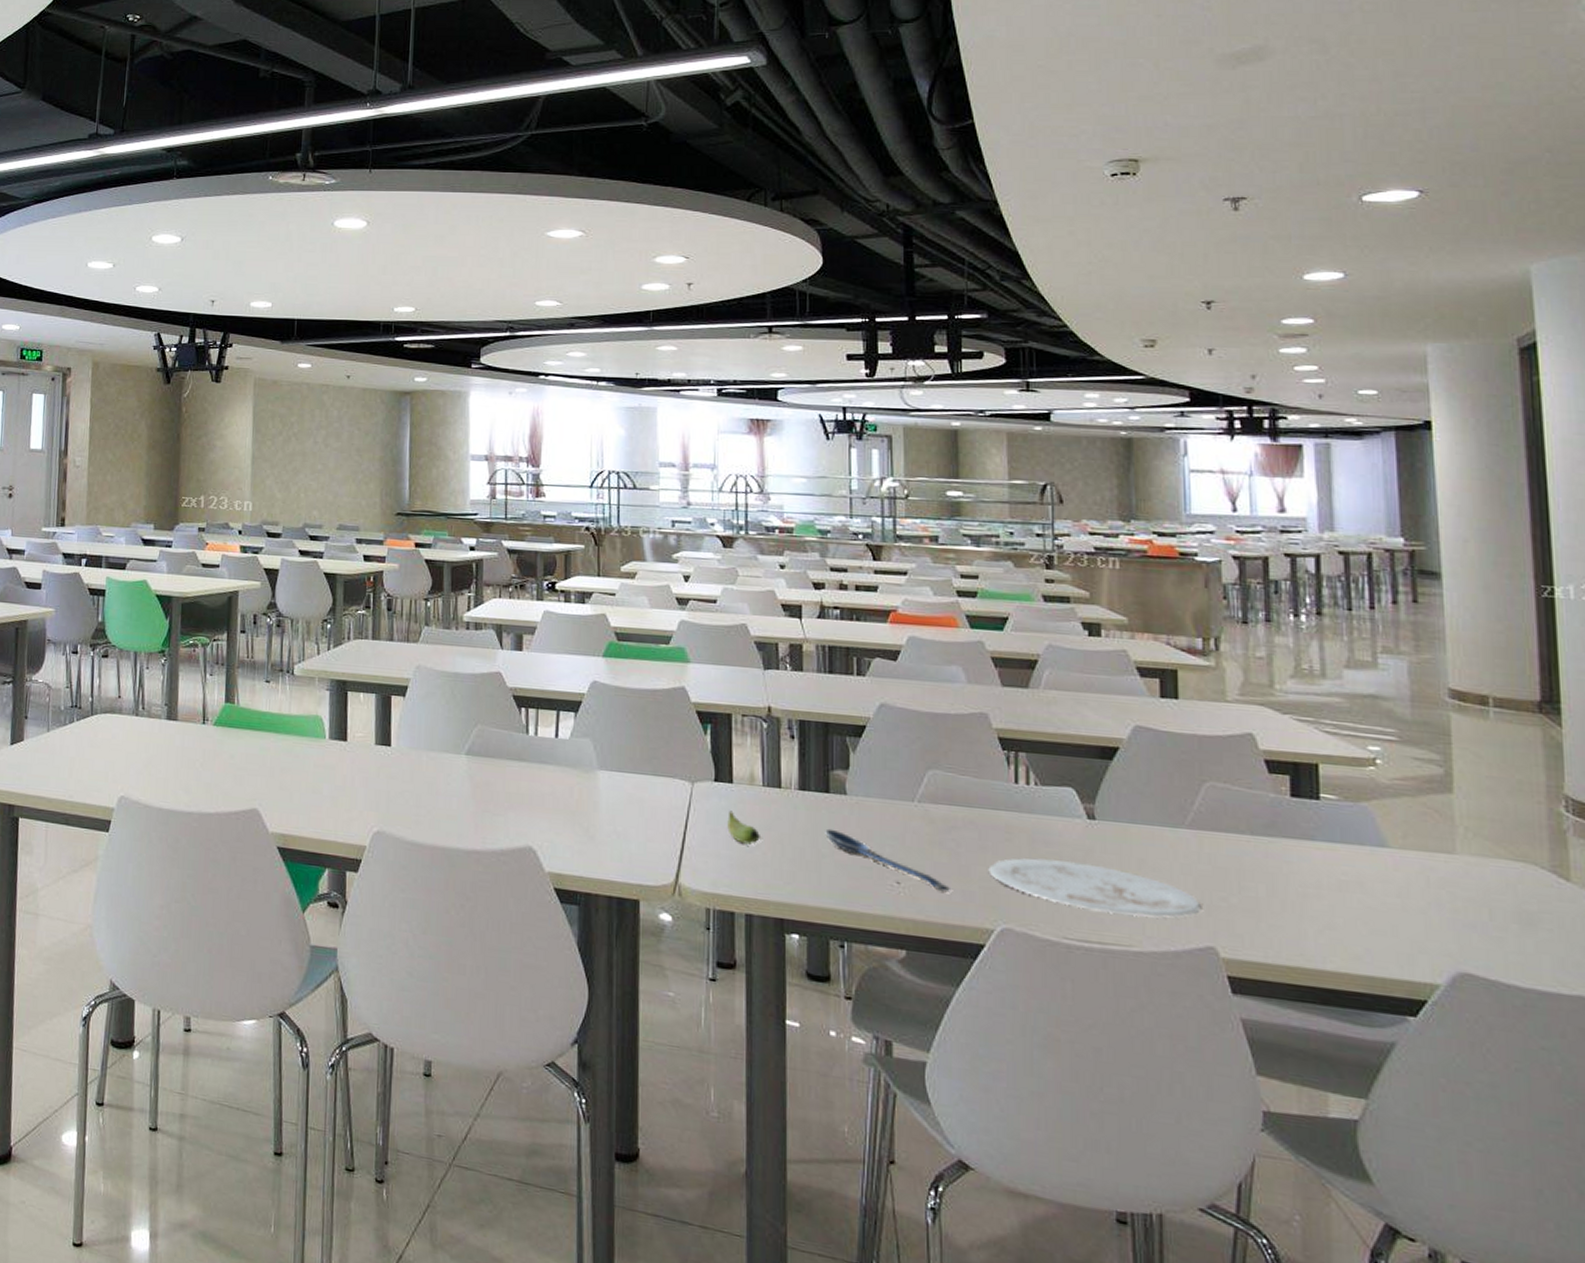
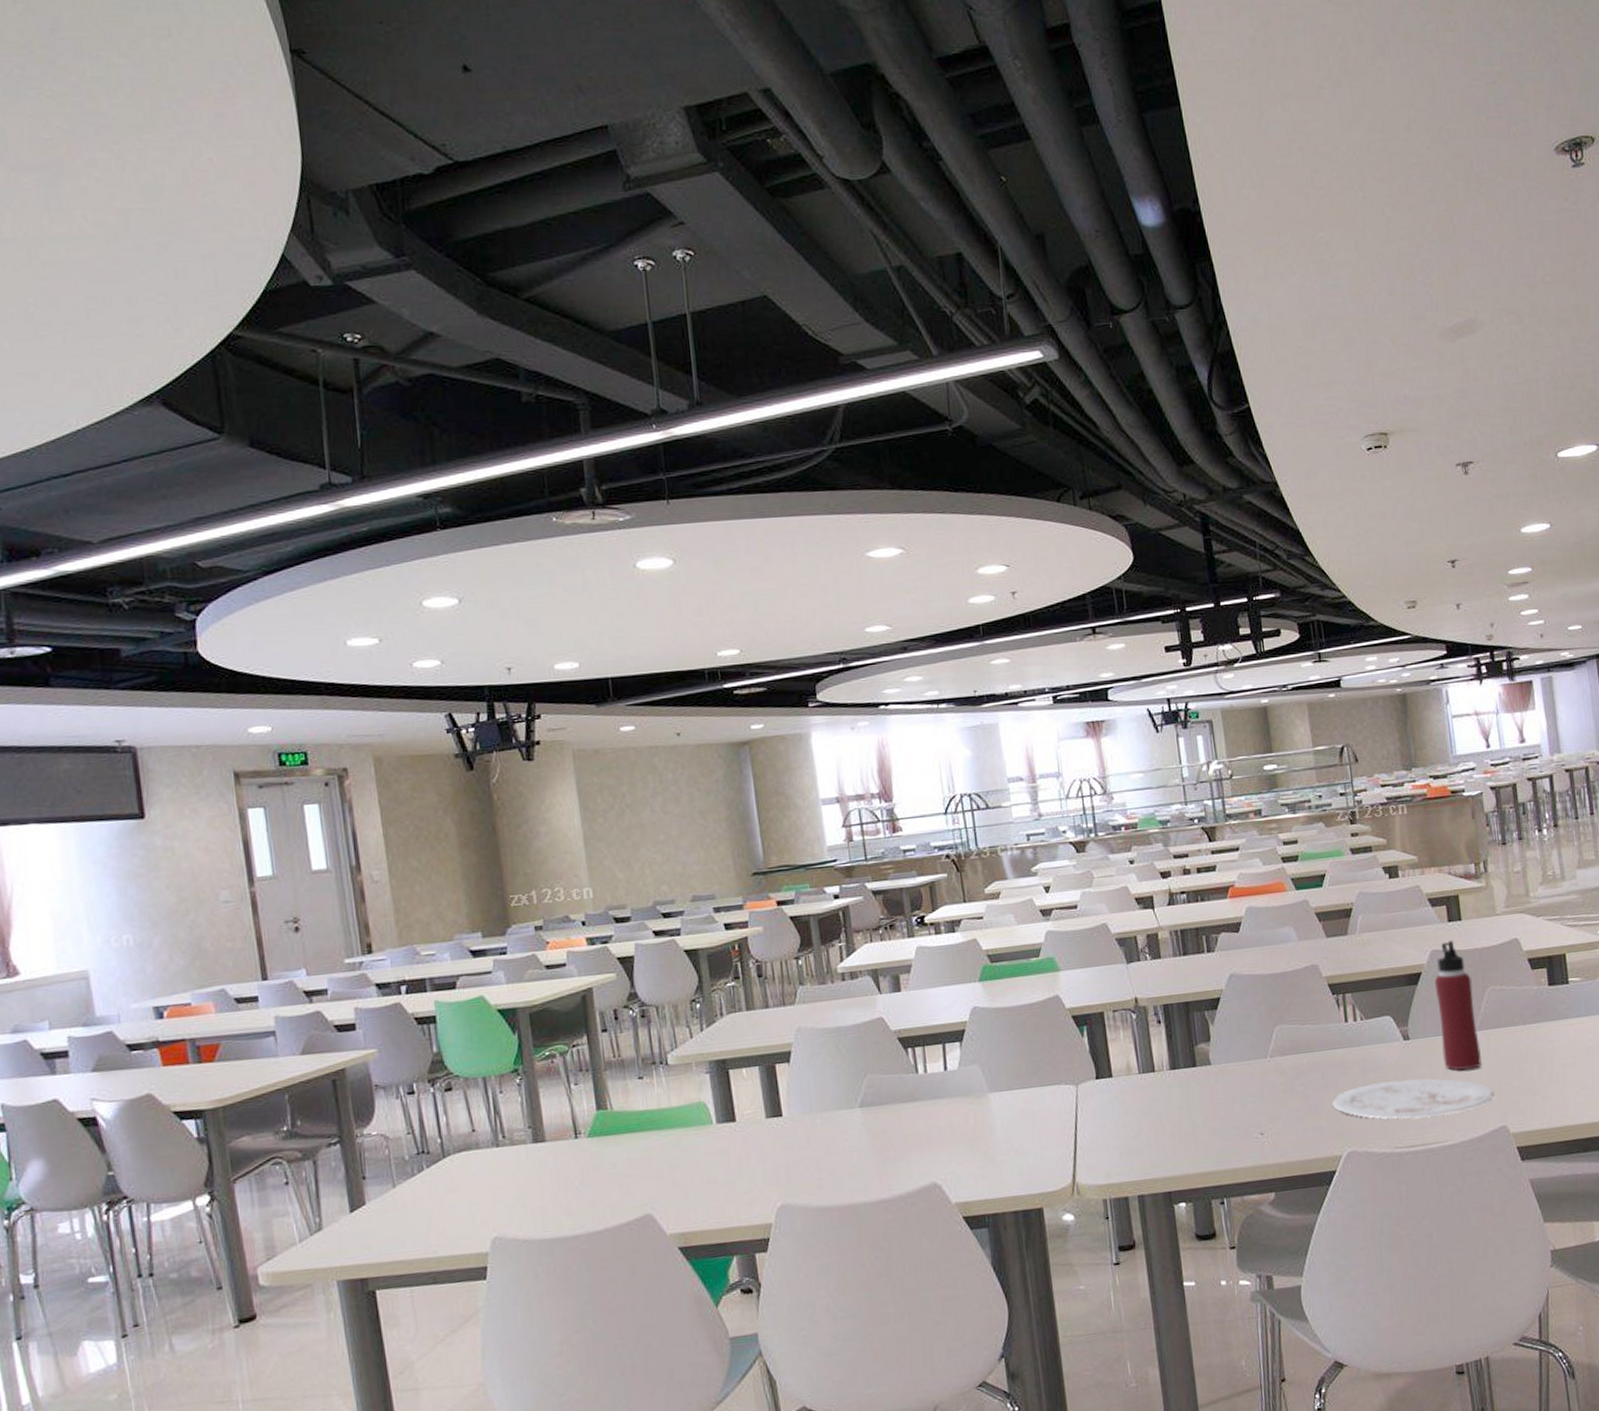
banana: present [727,810,760,845] -> none [1112,1103,1142,1132]
spoon: present [825,828,950,893] -> none [1196,1099,1304,1133]
water bottle: none [1134,718,1190,872] -> present [1434,939,1482,1071]

